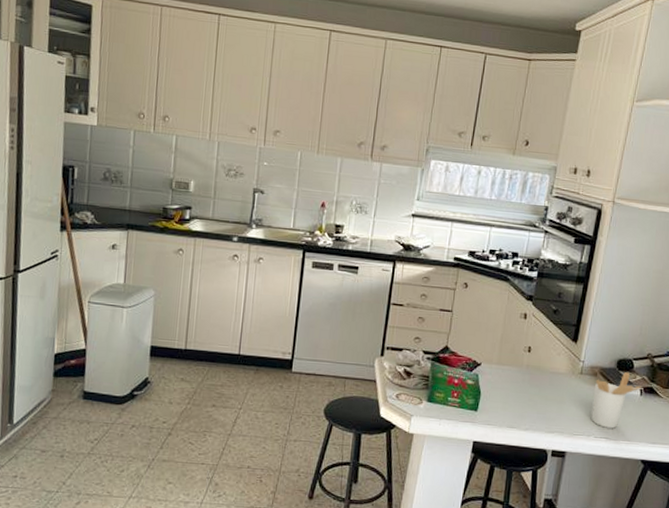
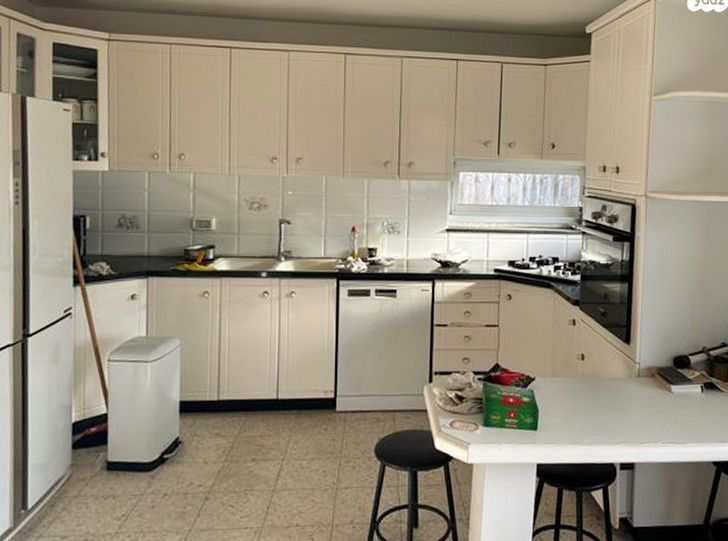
utensil holder: present [591,372,641,429] -> none [654,369,701,432]

